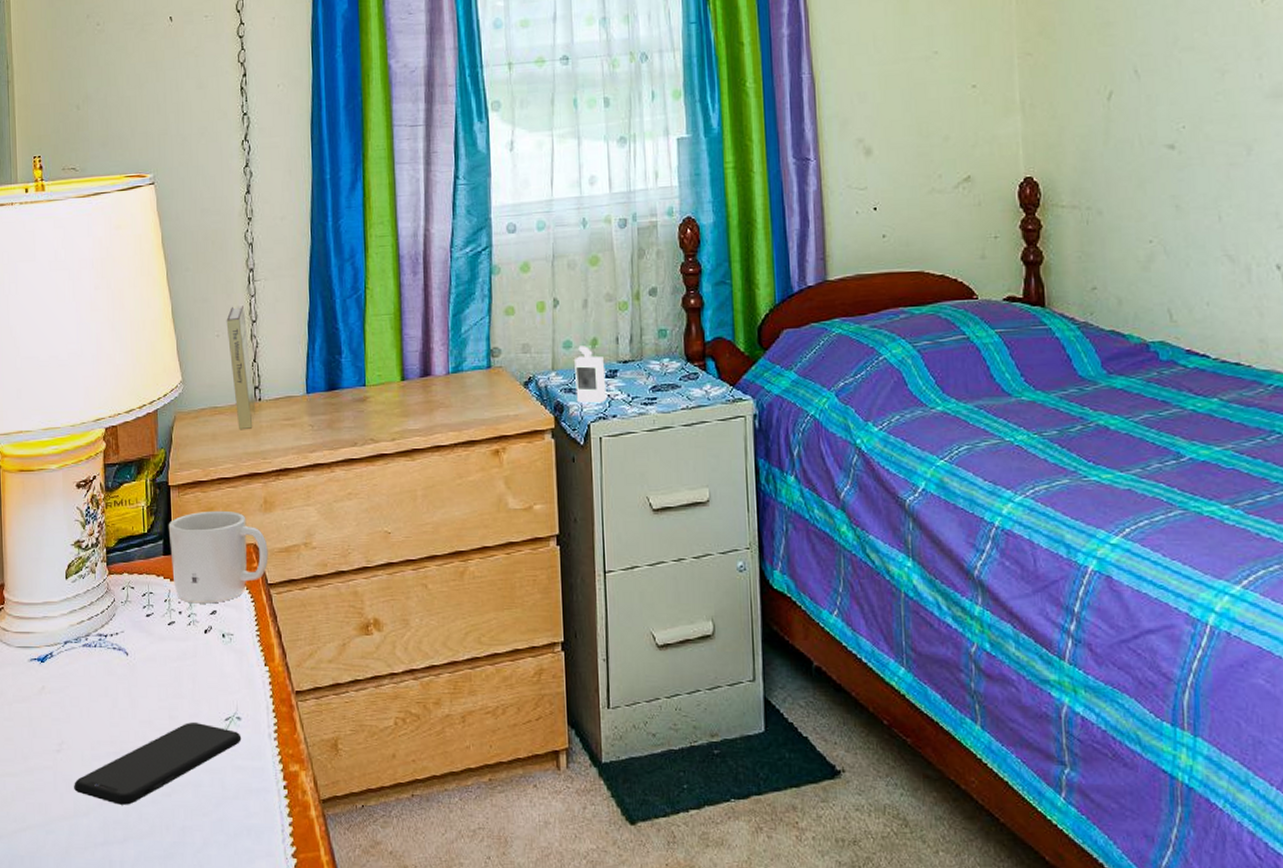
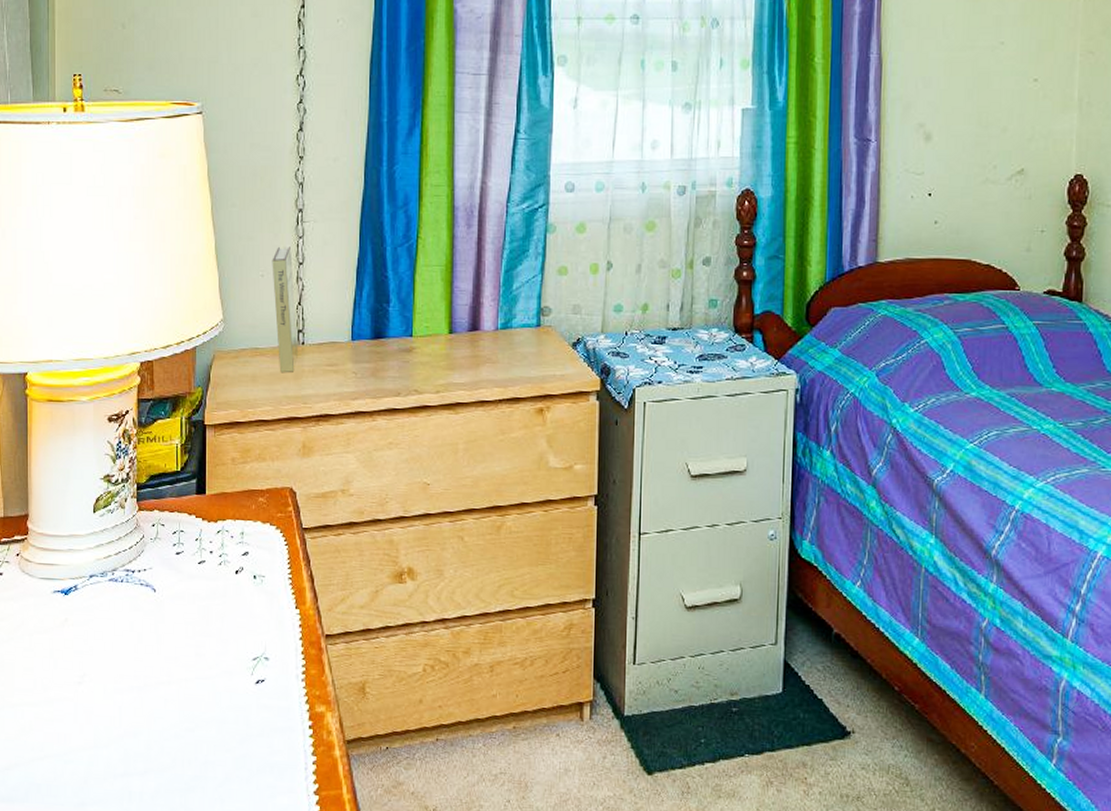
smartphone: present [74,723,240,805] -> none [95,660,267,738]
mug: present [168,510,269,604] -> none [202,452,304,545]
tissue box: present [574,346,607,404] -> none [623,310,654,369]

